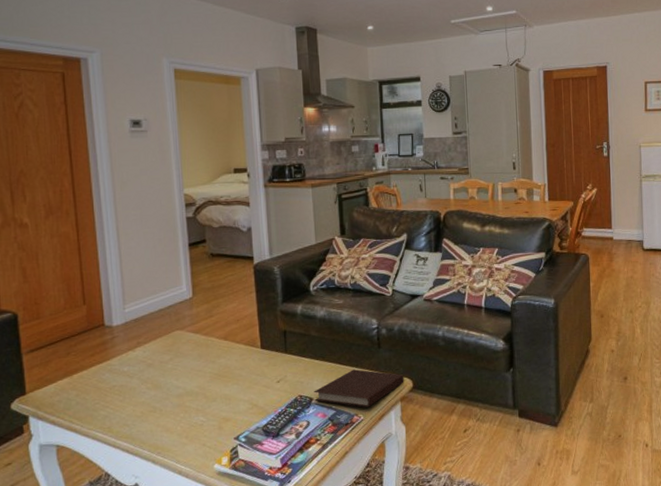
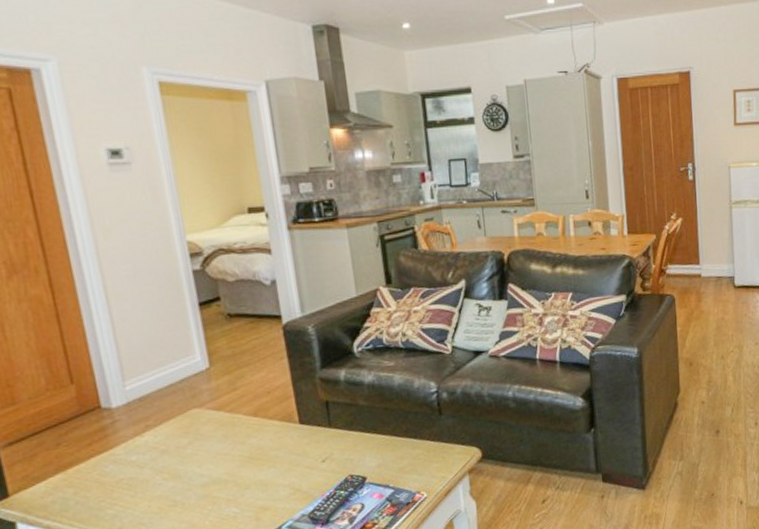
notebook: present [314,369,404,408] -> none [366,440,472,484]

